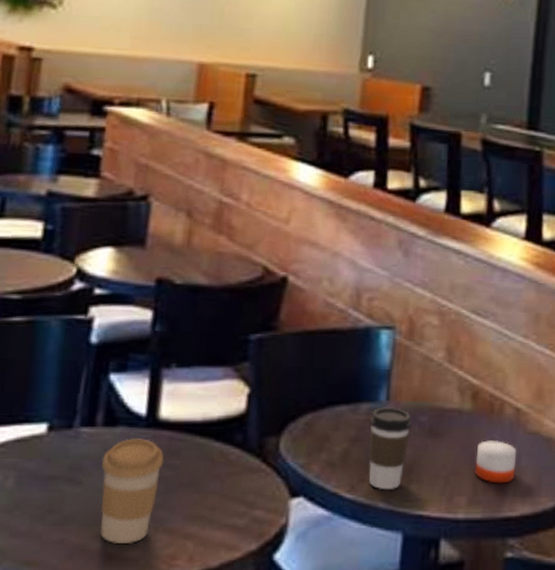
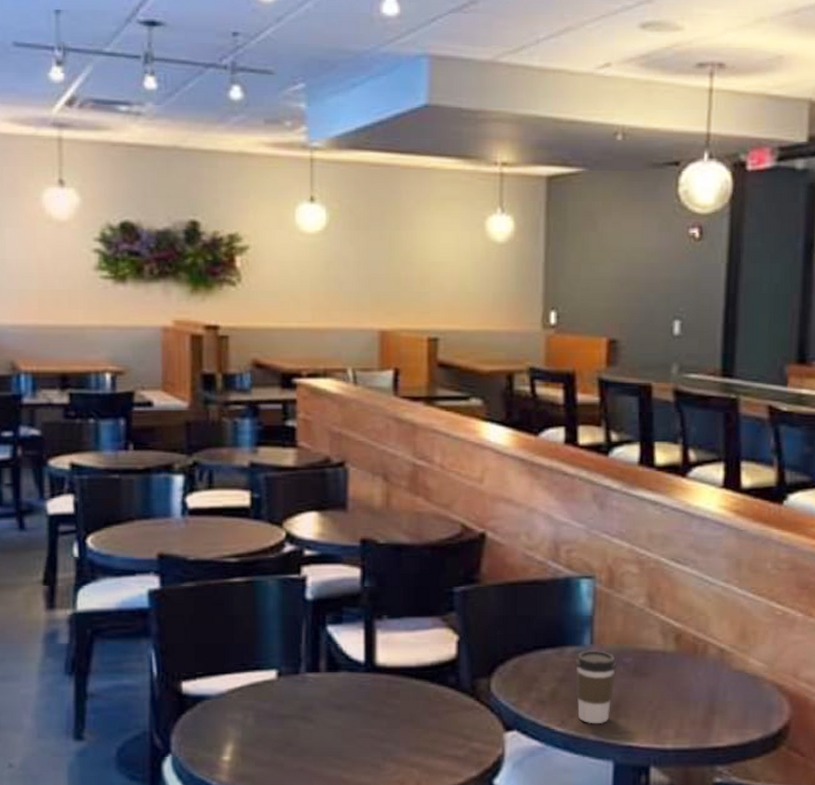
coffee cup: present [100,438,164,545] -> none [328,682,385,772]
candle: present [475,440,517,484] -> none [681,679,722,717]

